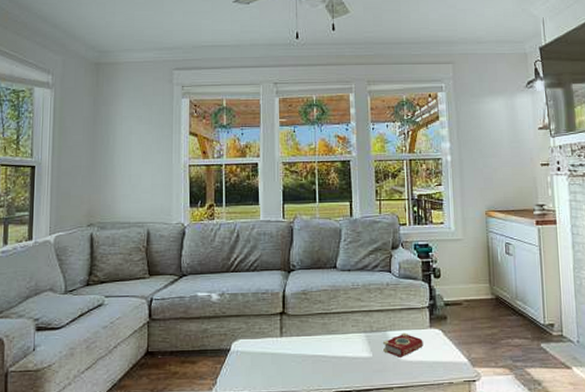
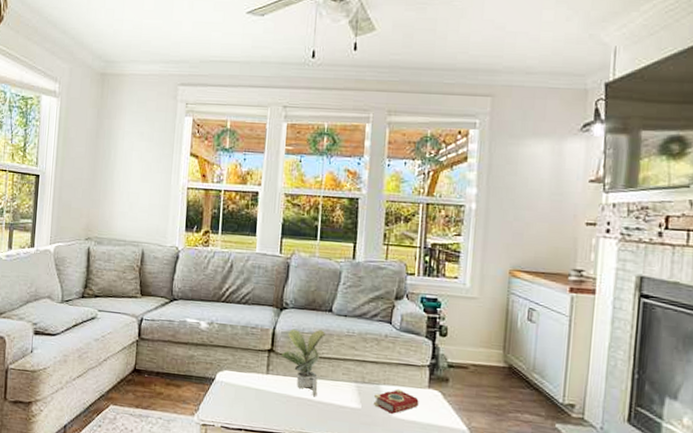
potted plant: none [292,287,332,352] -> present [281,328,325,396]

